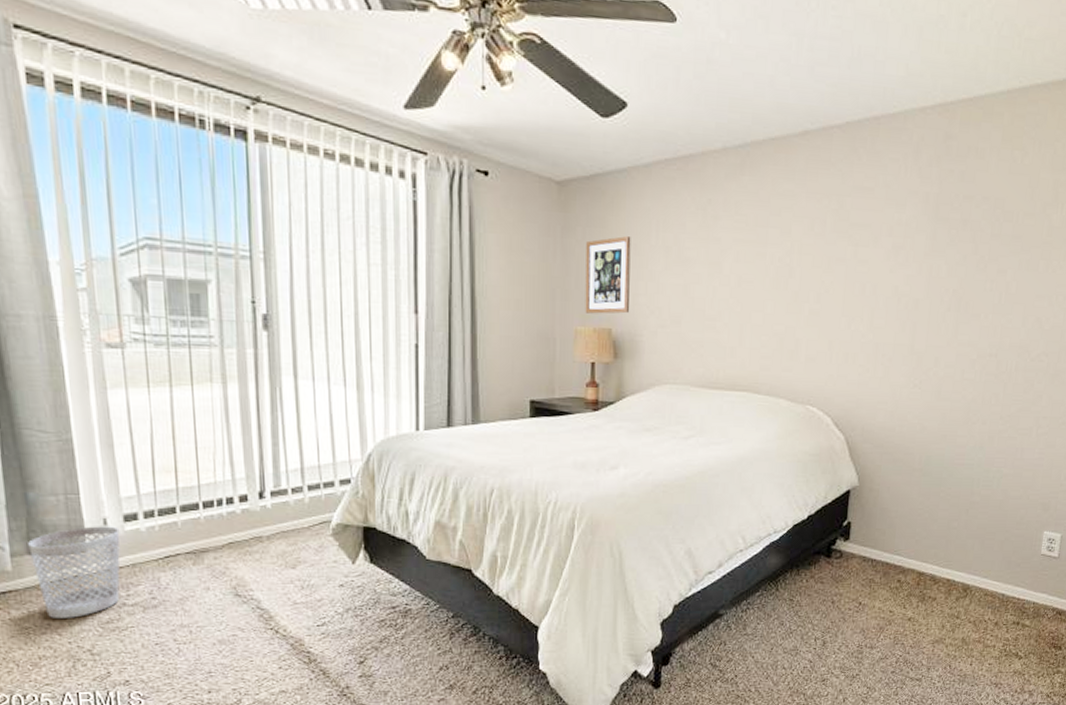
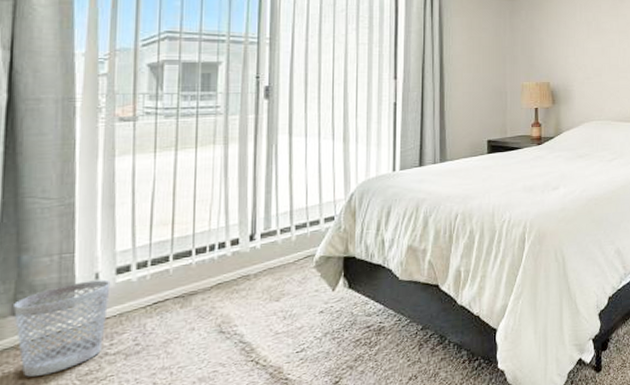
wall art: present [585,236,631,314] -> none [529,16,562,72]

